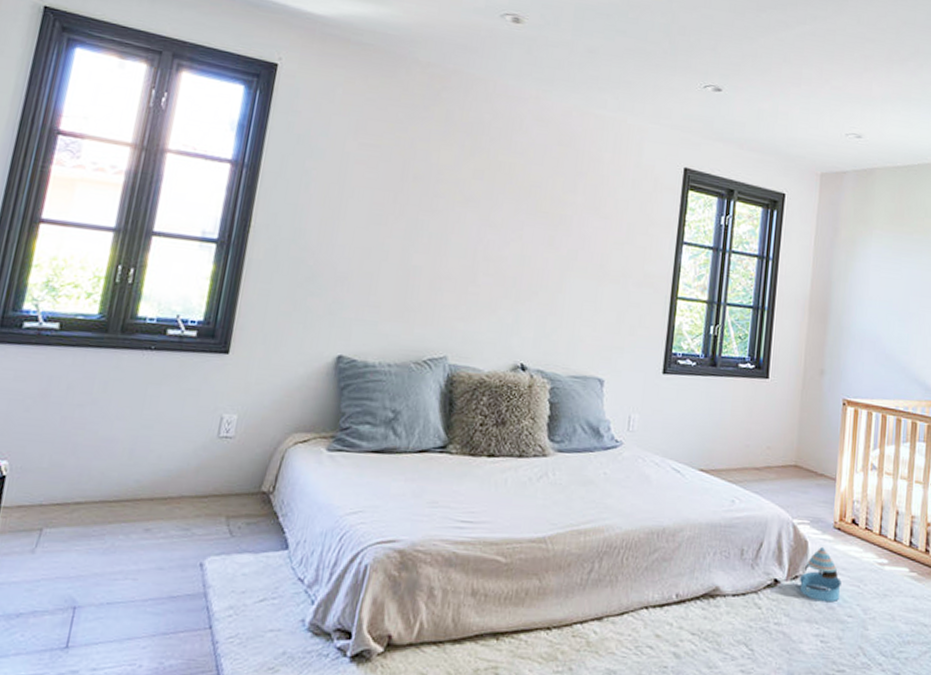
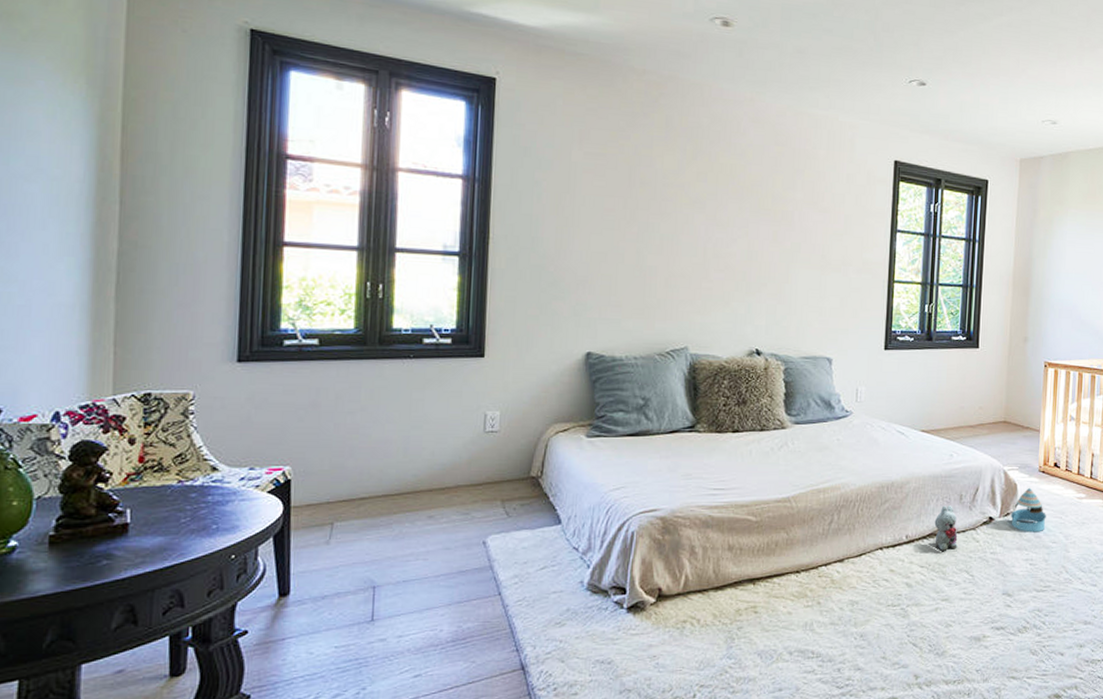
plush toy: none [709,561,737,618] -> present [934,506,958,552]

